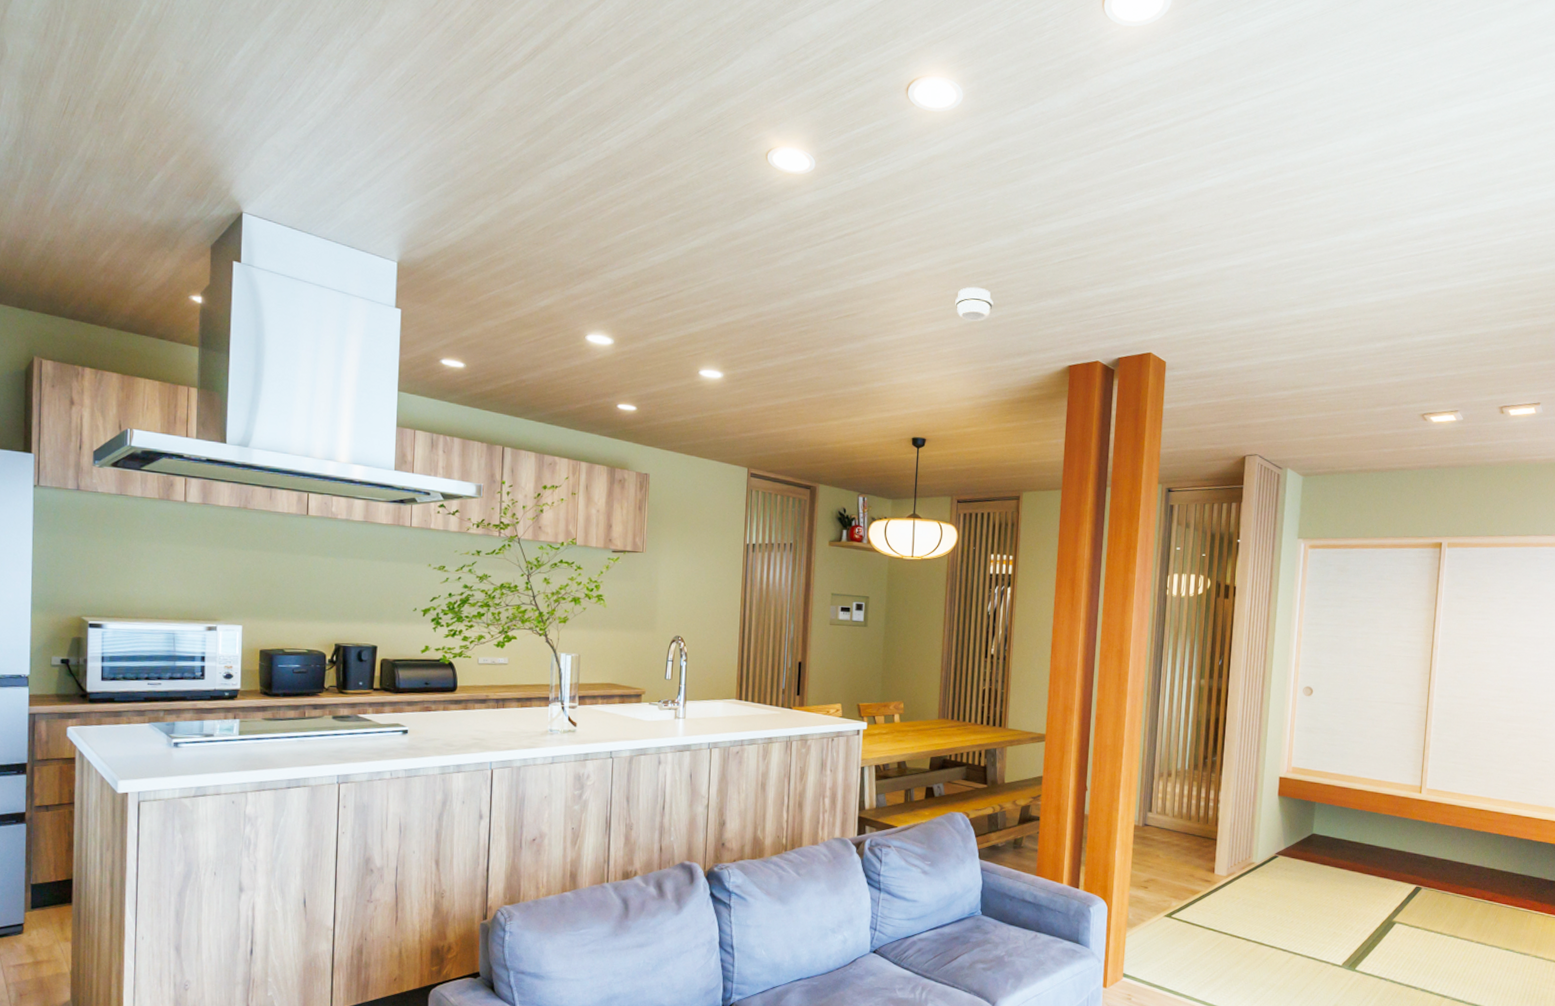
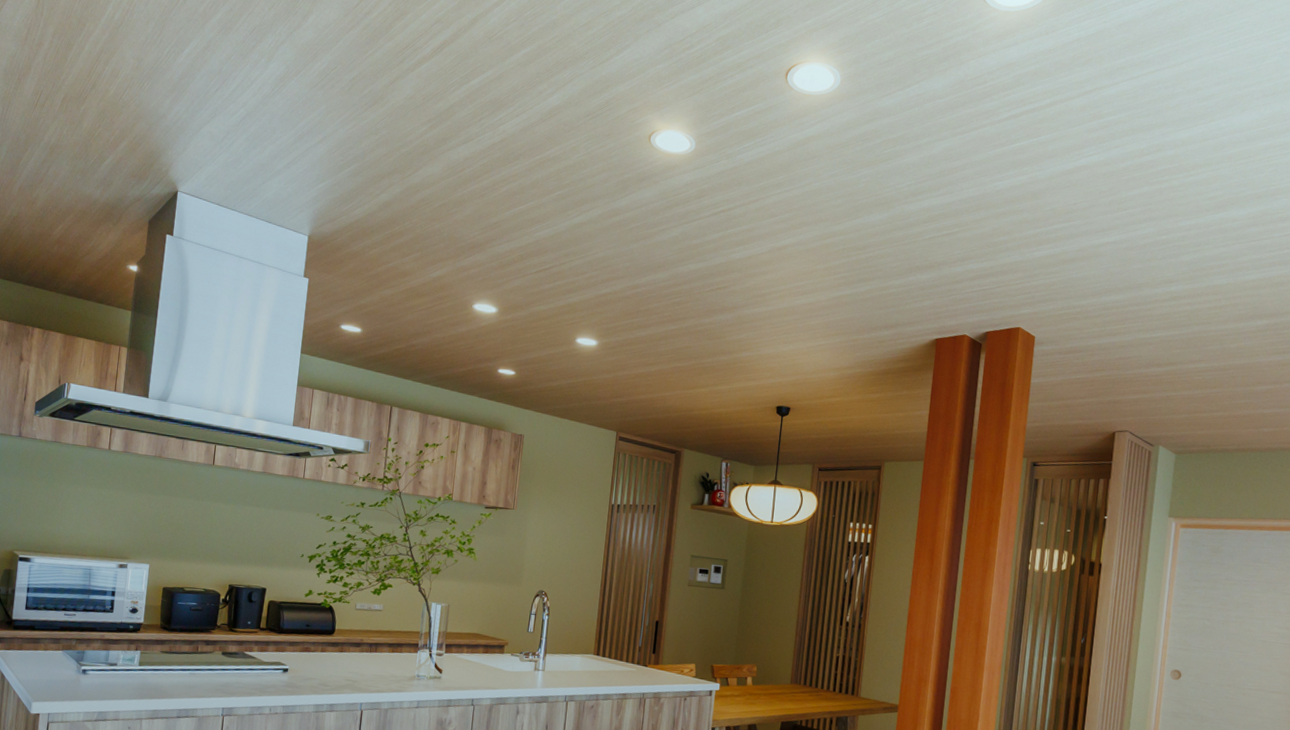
smoke detector: present [955,286,993,321] -> none [824,261,863,295]

